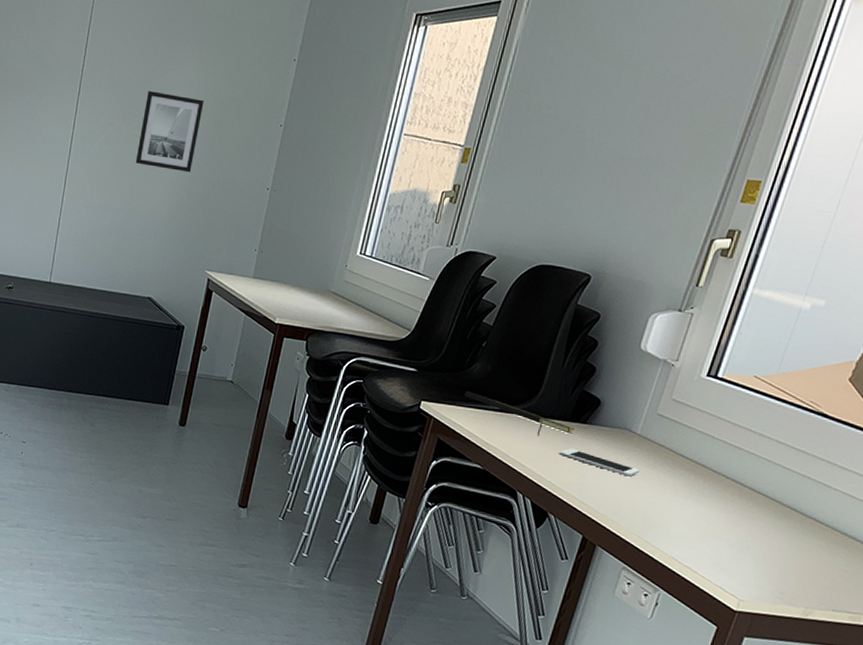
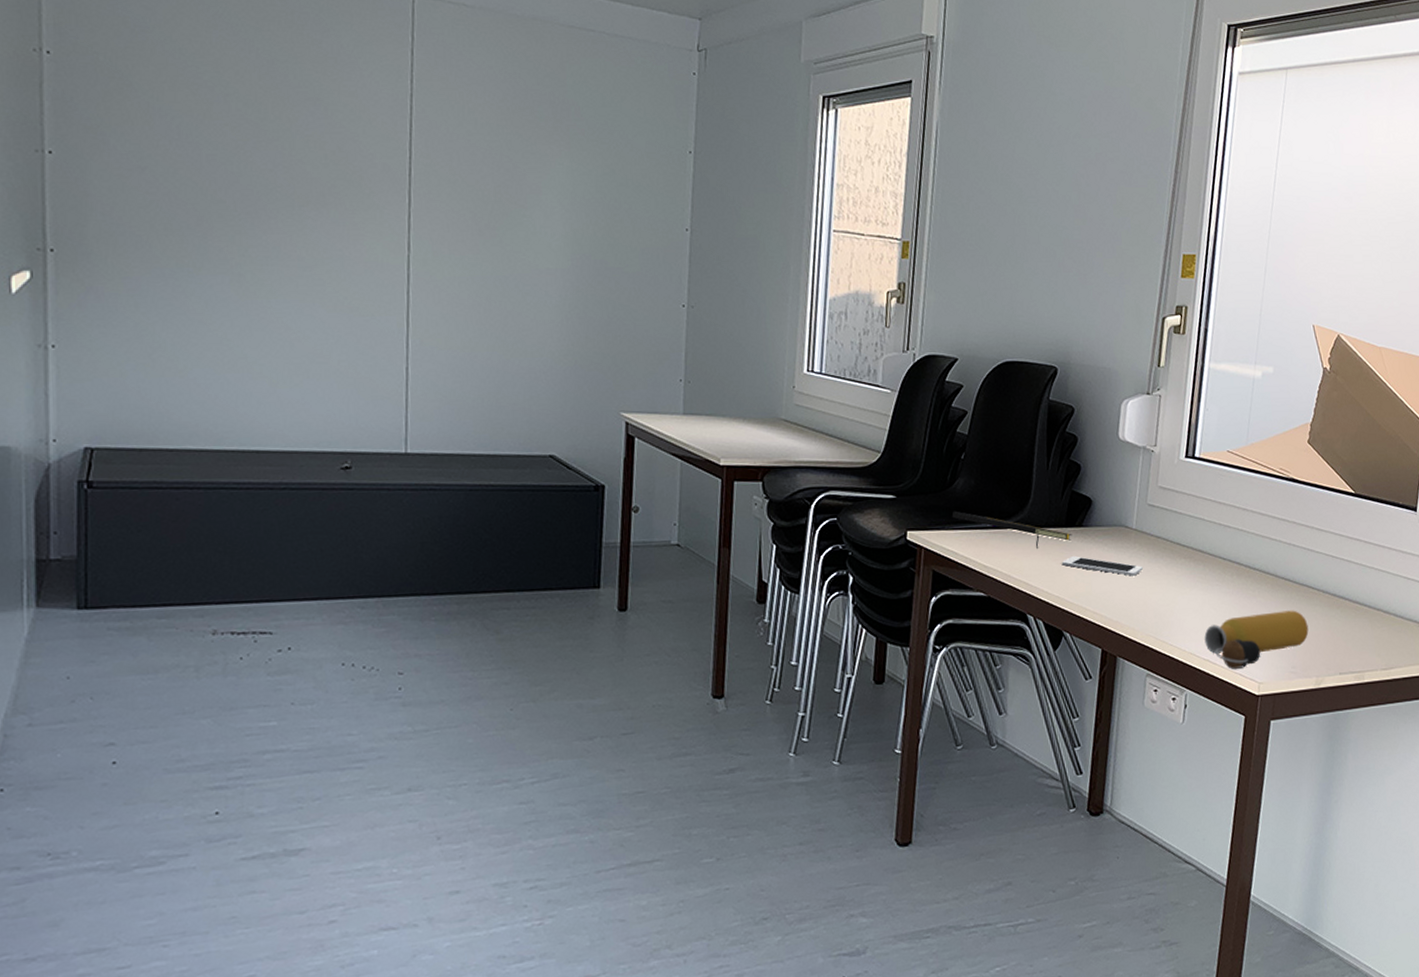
wall art: present [135,90,204,173] -> none [503,196,585,294]
water bottle: none [689,533,808,583] -> present [1204,610,1309,669]

